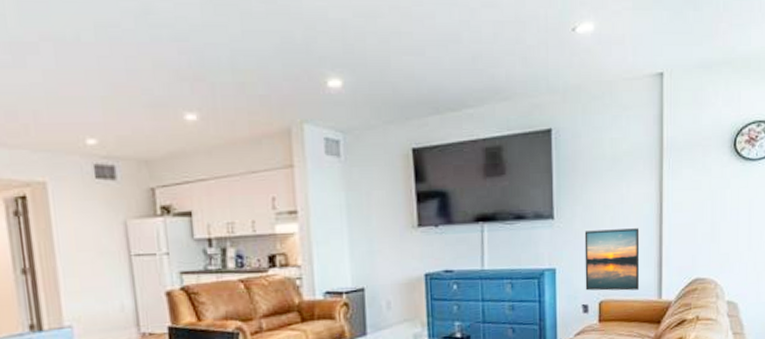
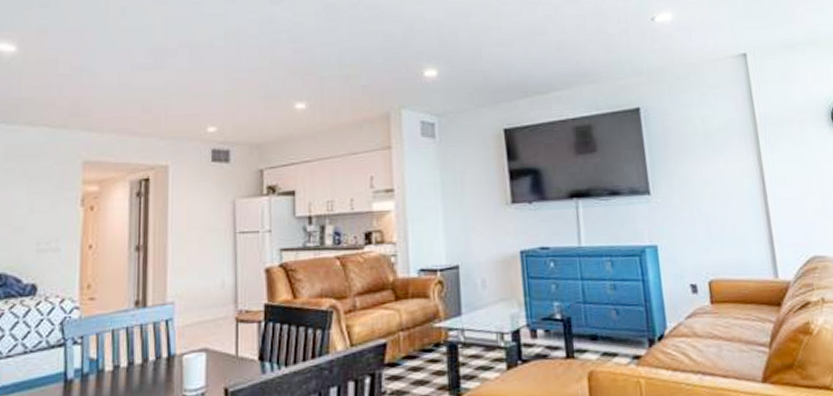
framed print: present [584,228,640,291] -> none [684,203,751,270]

